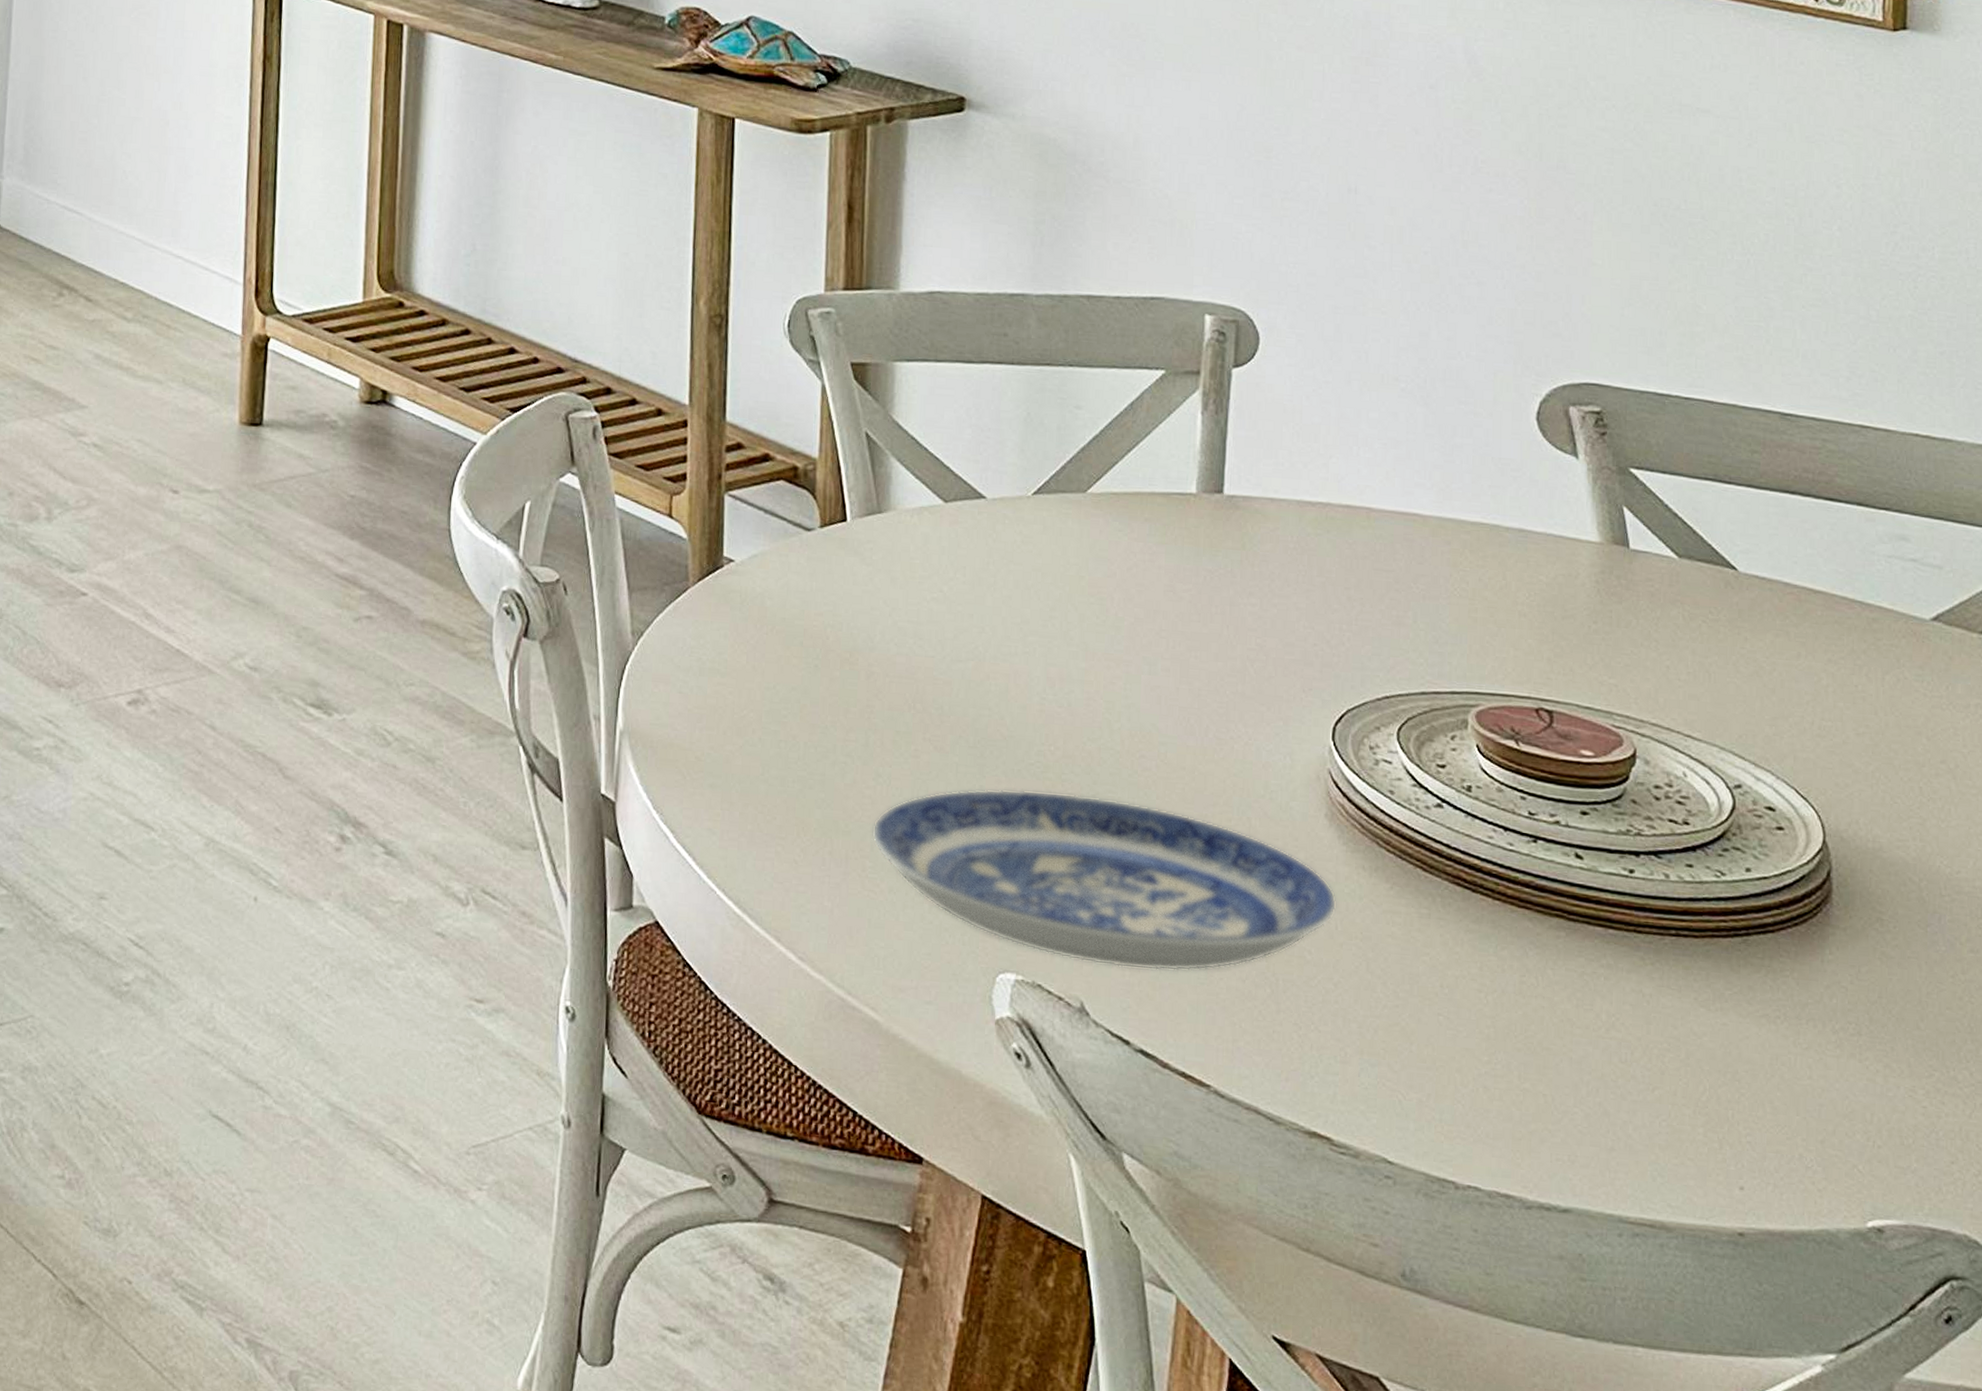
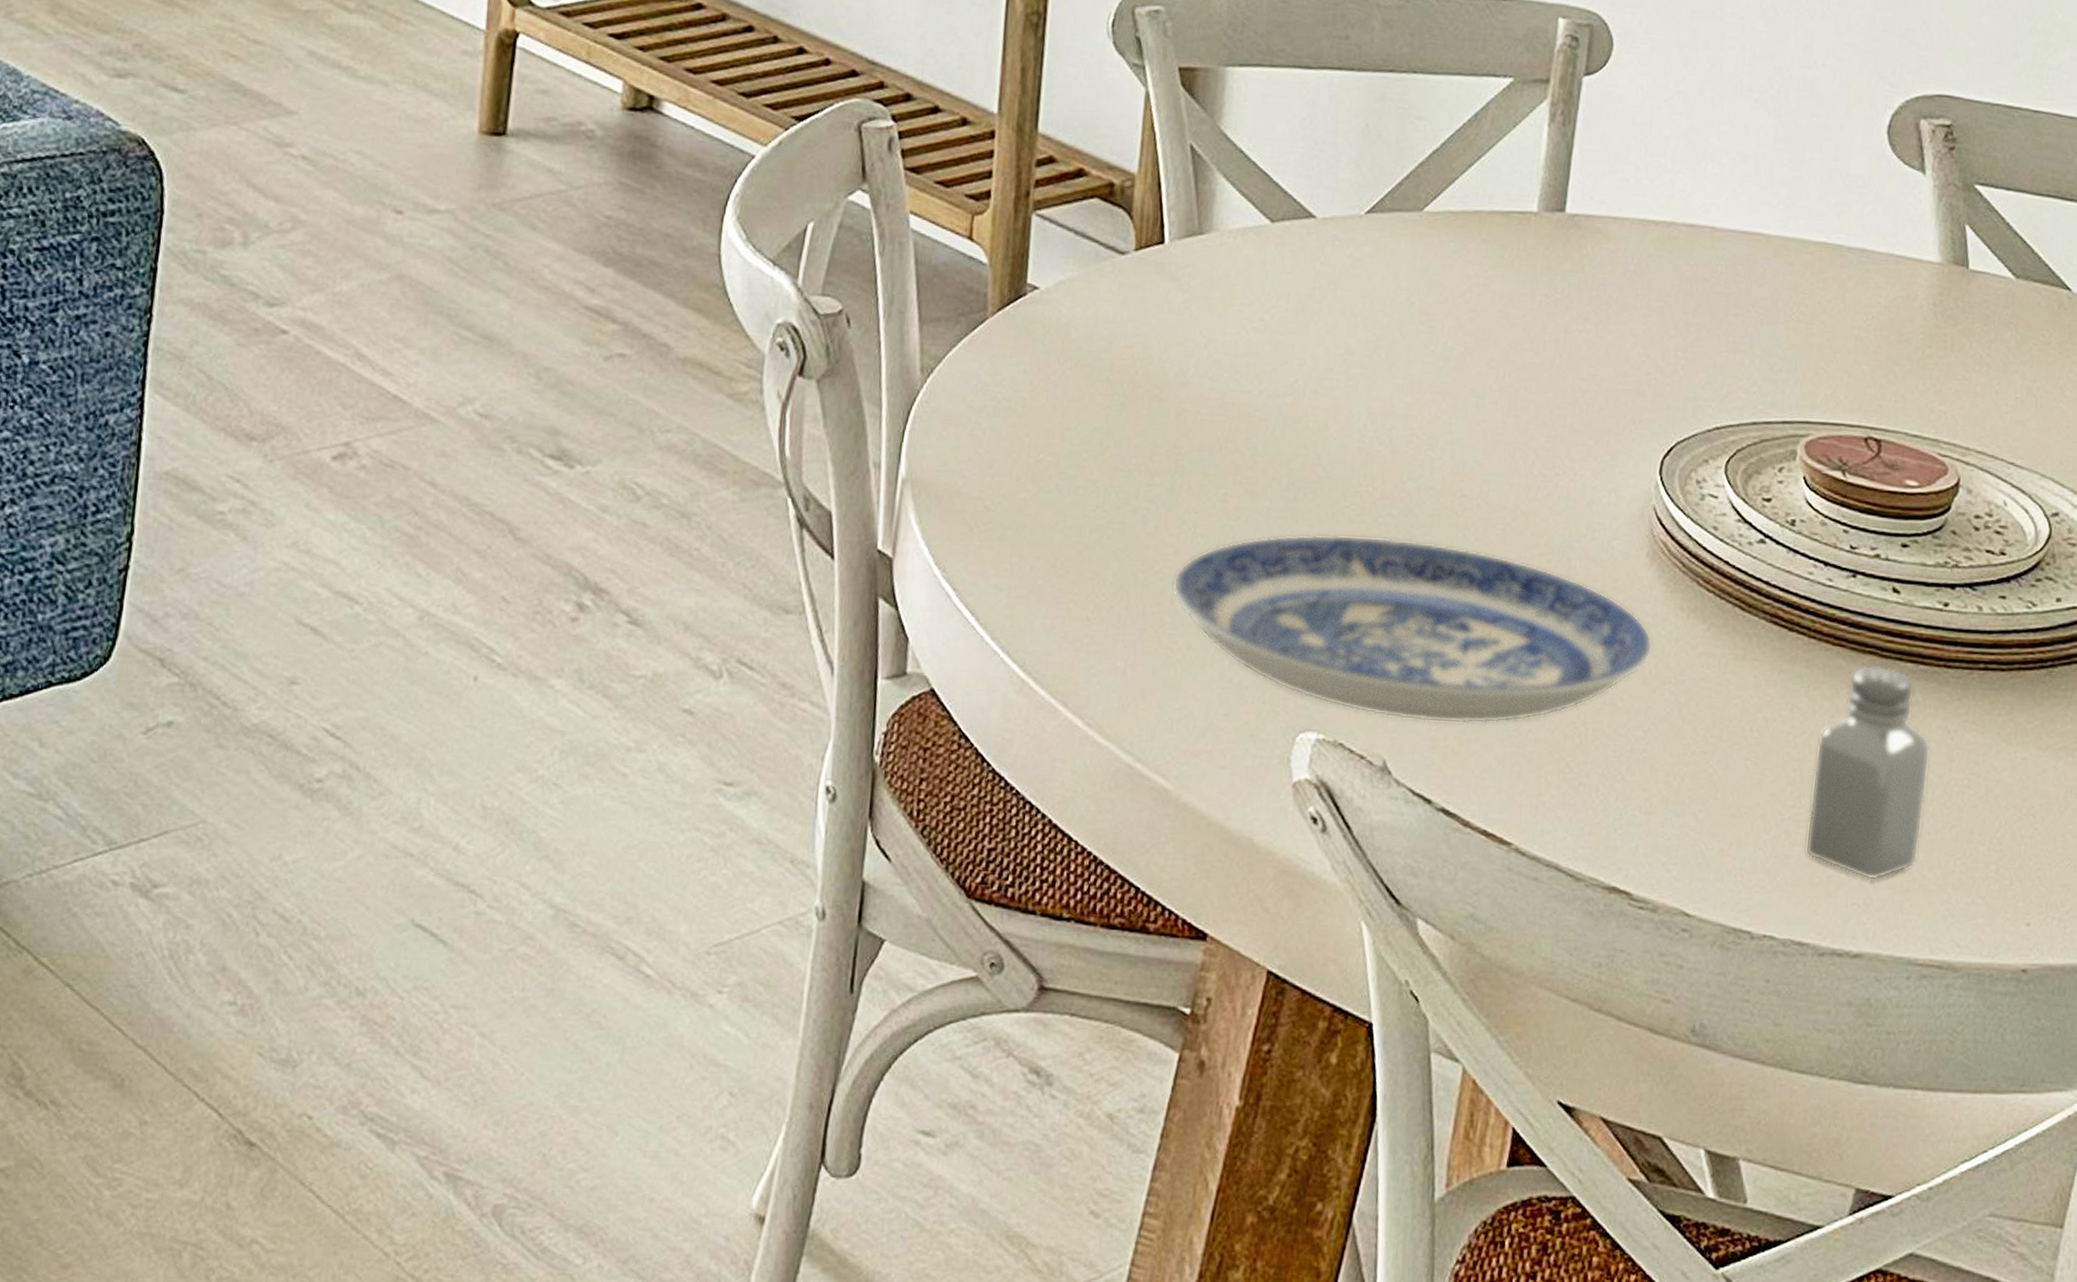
saltshaker: none [1504,927,1626,1137] -> present [1805,665,1930,880]

